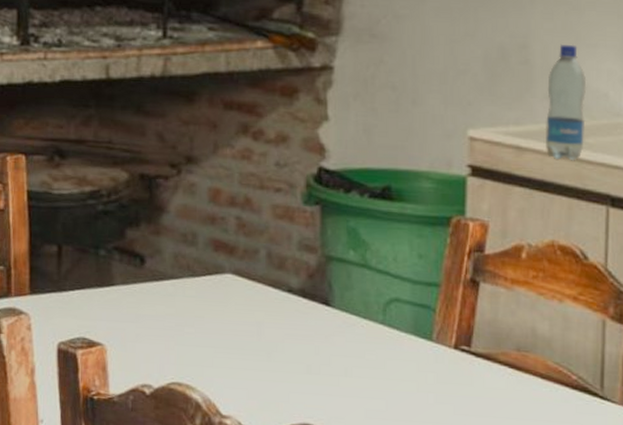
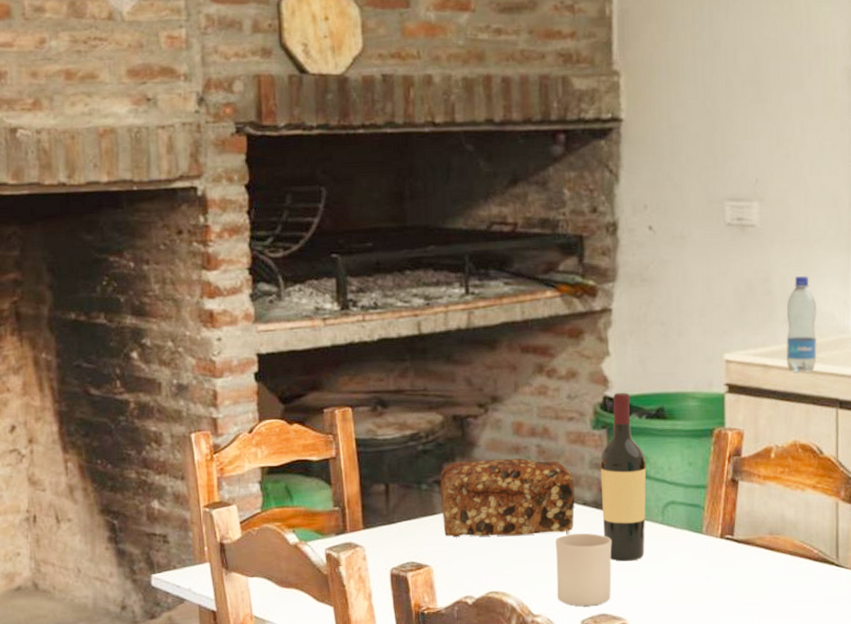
bread loaf: none [120,228,279,322] -> present [440,458,575,538]
cup: none [251,324,320,413] -> present [555,533,612,606]
wine bottle: none [310,165,367,365] -> present [600,393,646,562]

